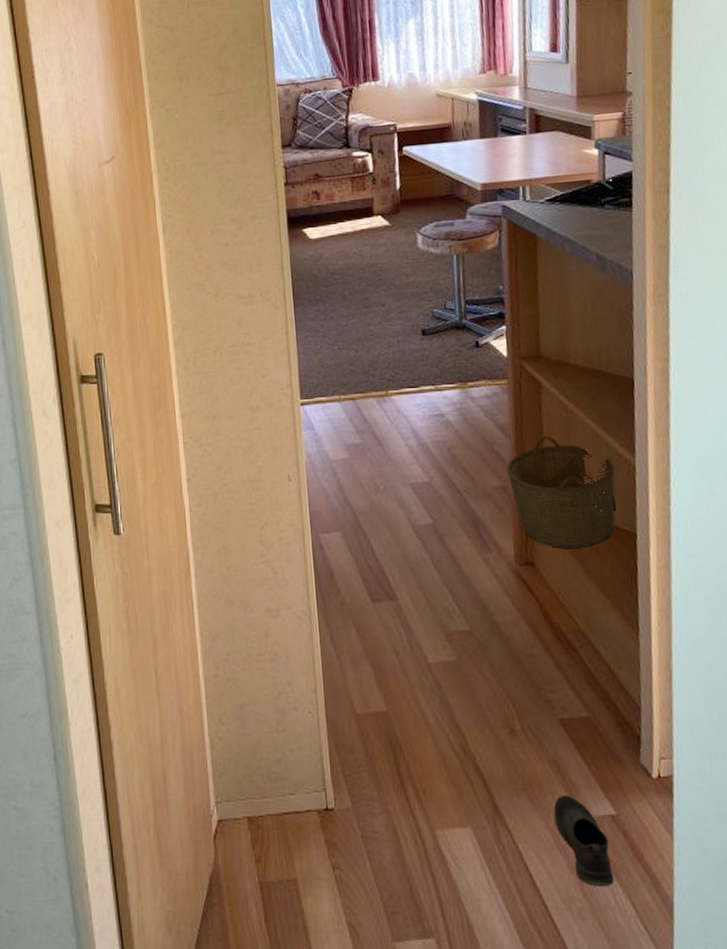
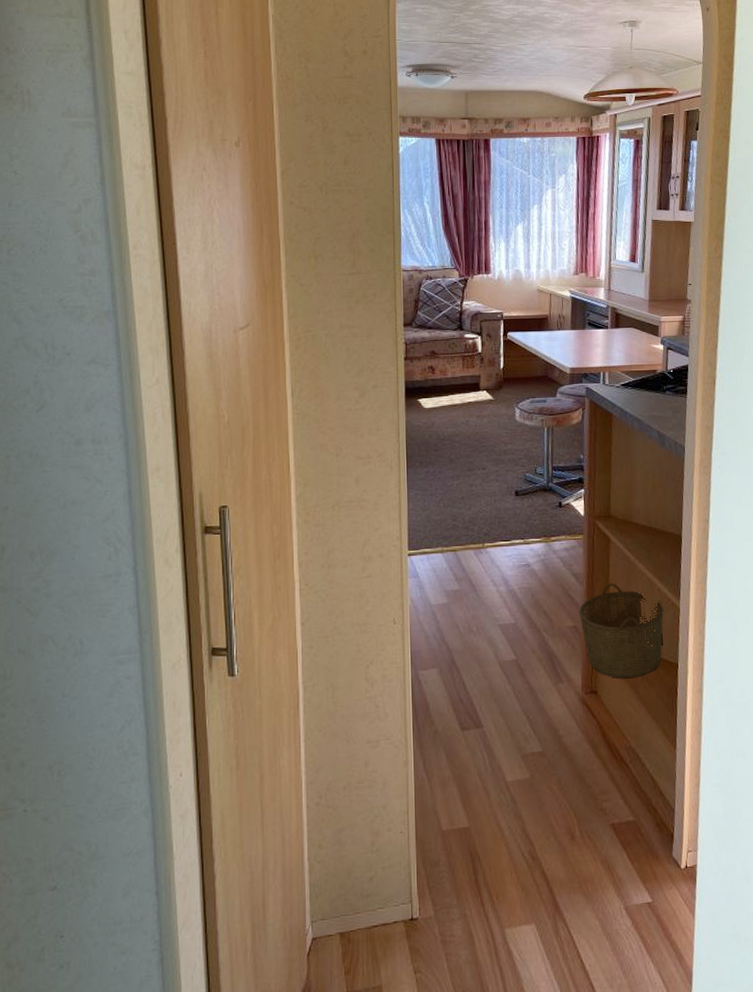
shoe: present [553,794,615,888] -> none [602,888,648,966]

